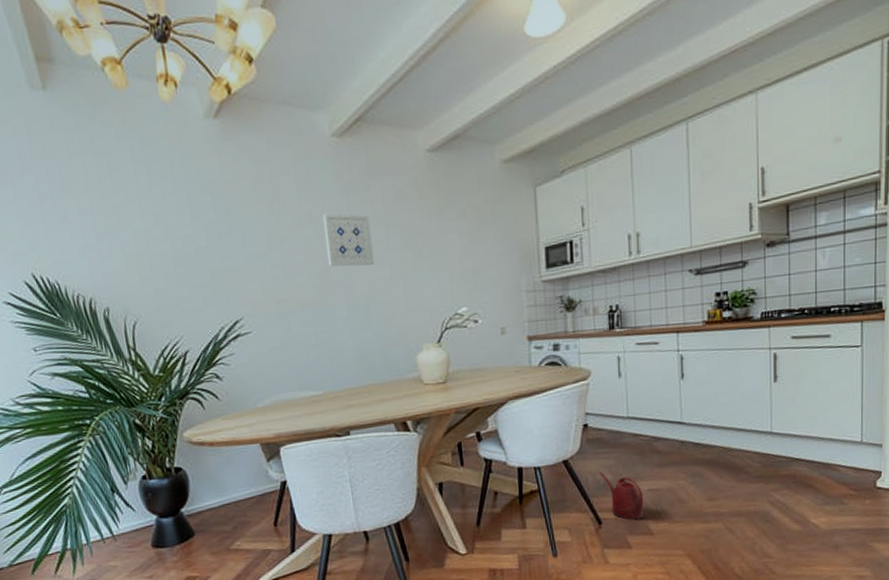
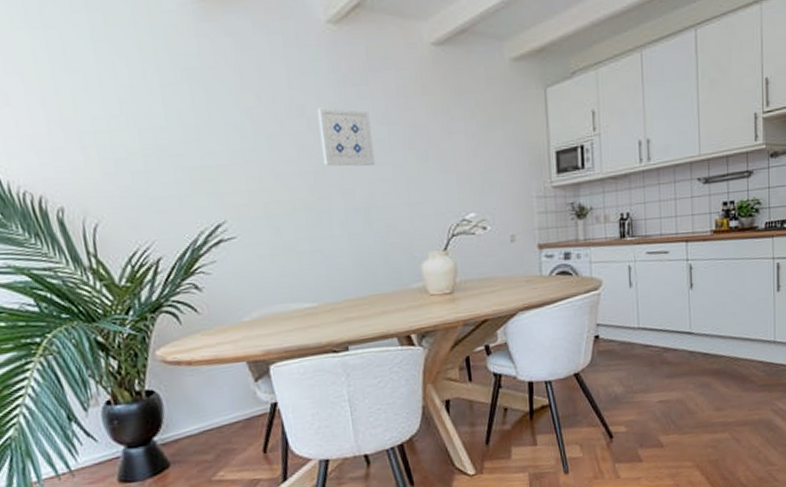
watering can: present [599,472,645,520] -> none [610,384,655,433]

